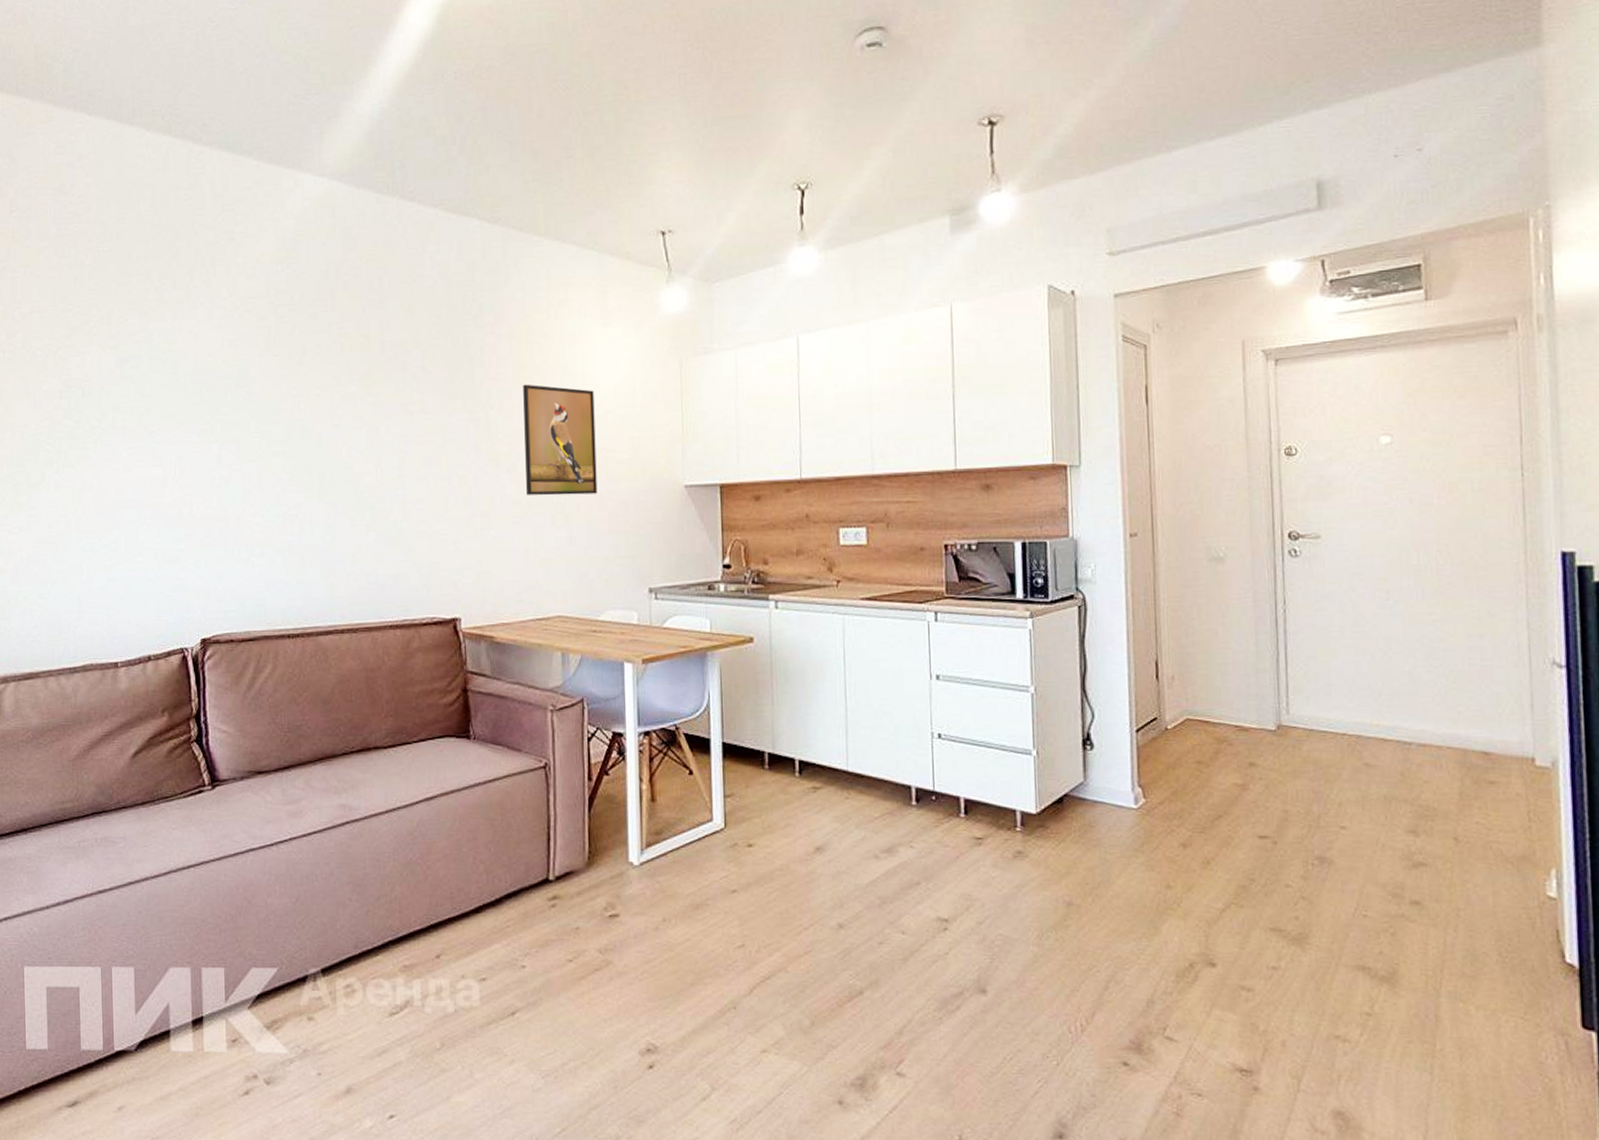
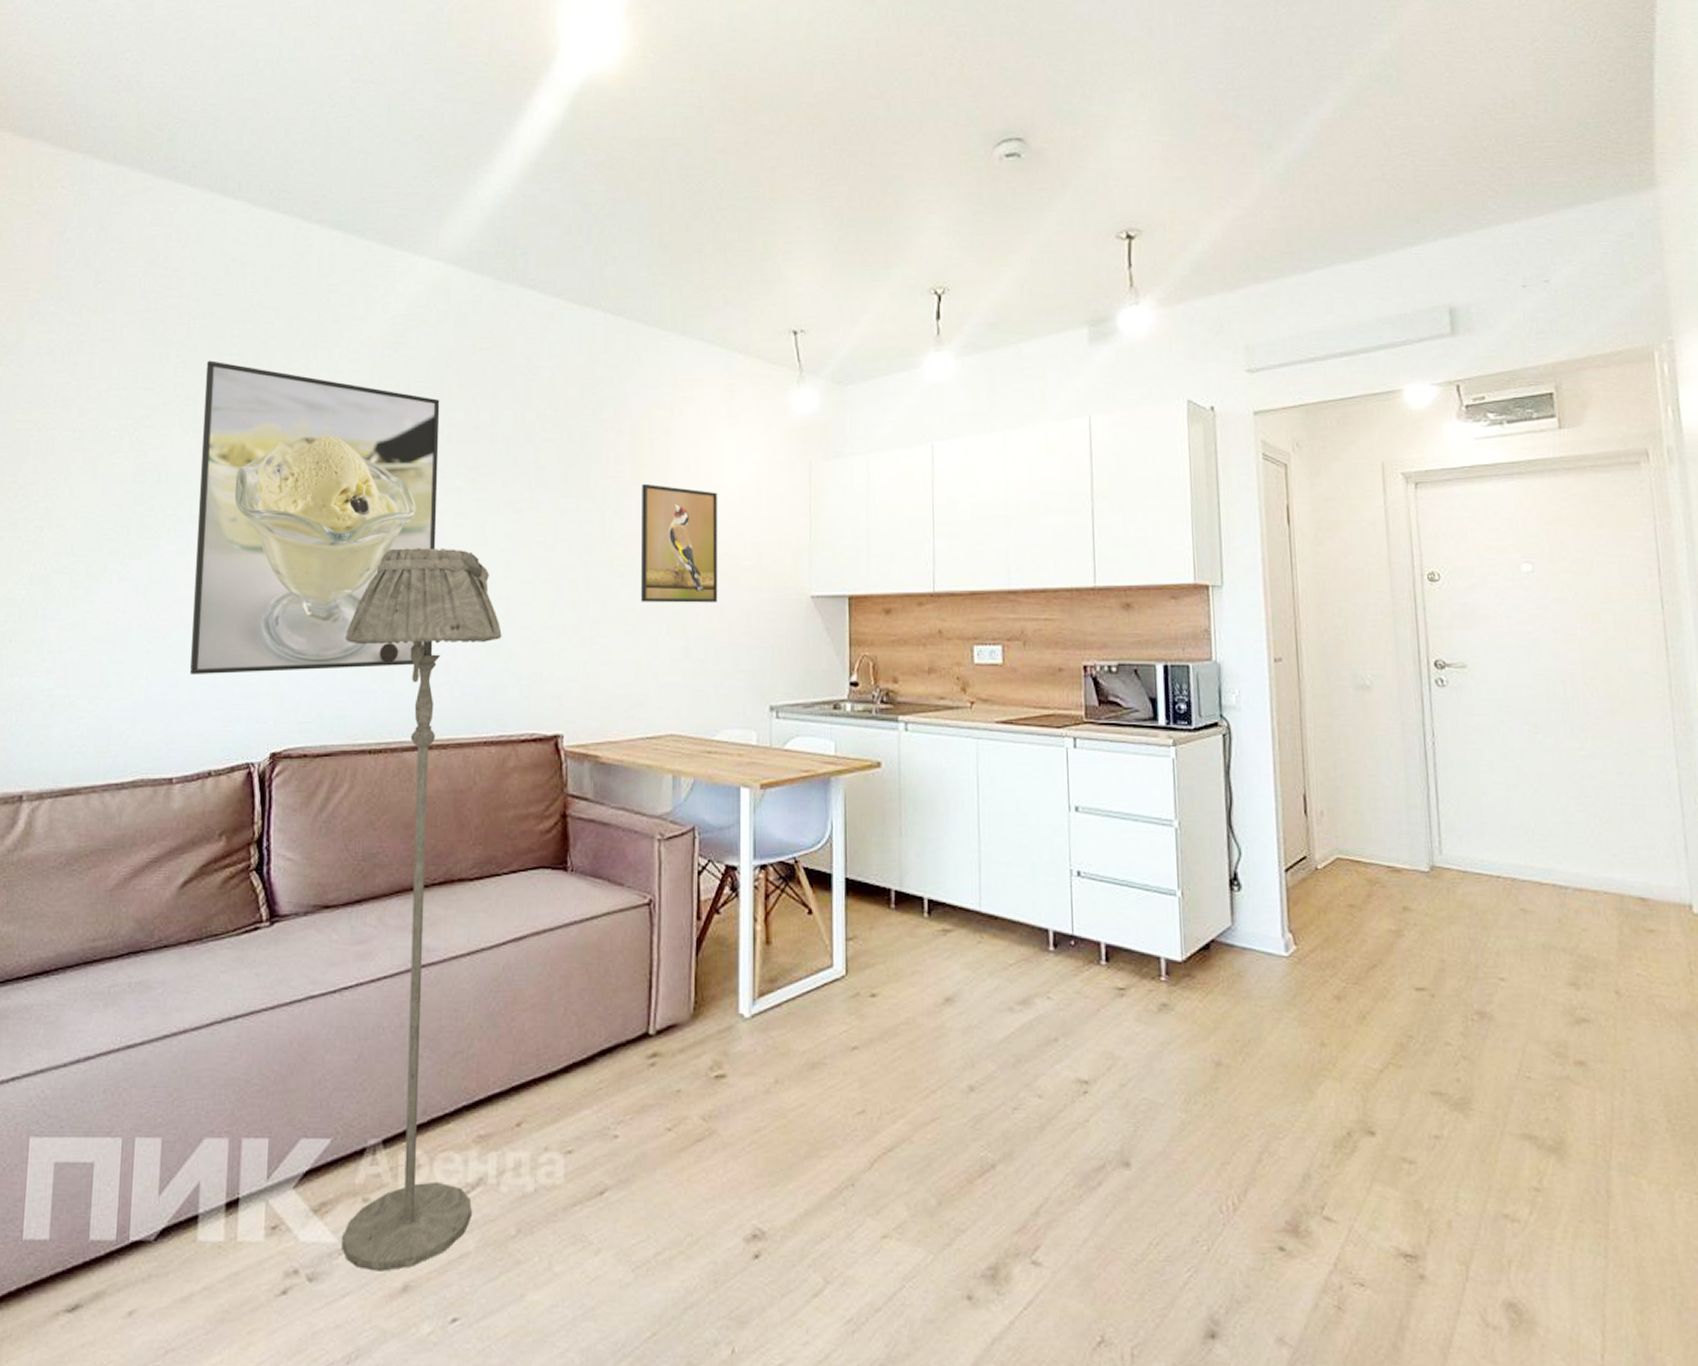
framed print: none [116,281,339,570] -> present [189,360,440,674]
floor lamp: none [260,450,401,1077] -> present [342,547,502,1271]

